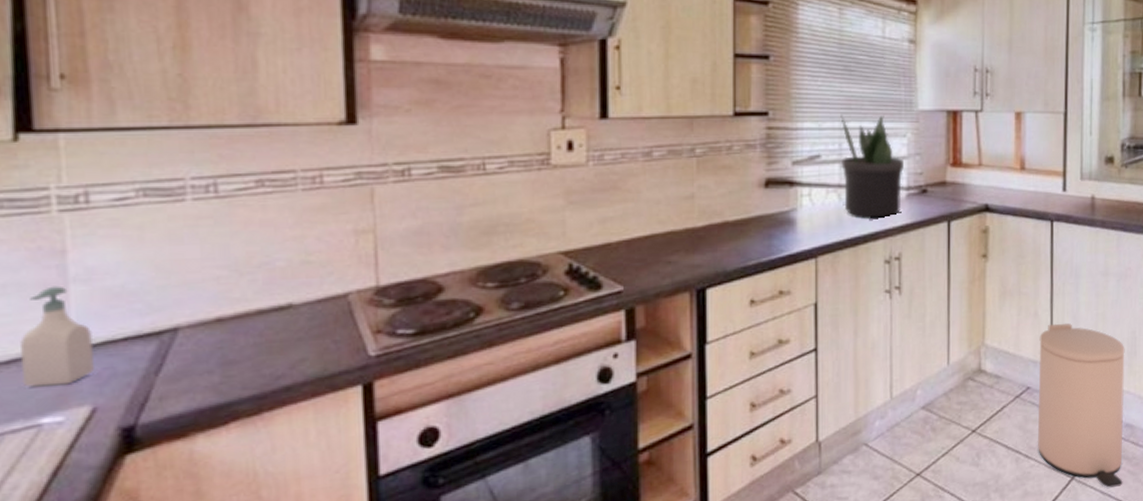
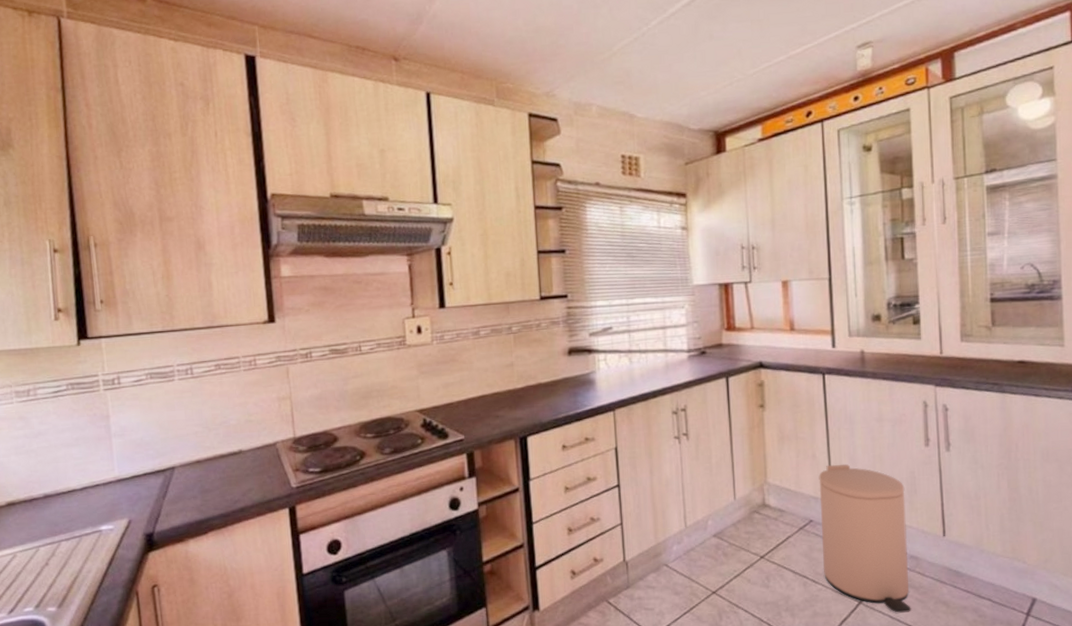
soap bottle: present [20,286,95,388] -> none [87,439,129,506]
planter: present [840,115,905,219] -> none [627,292,685,377]

